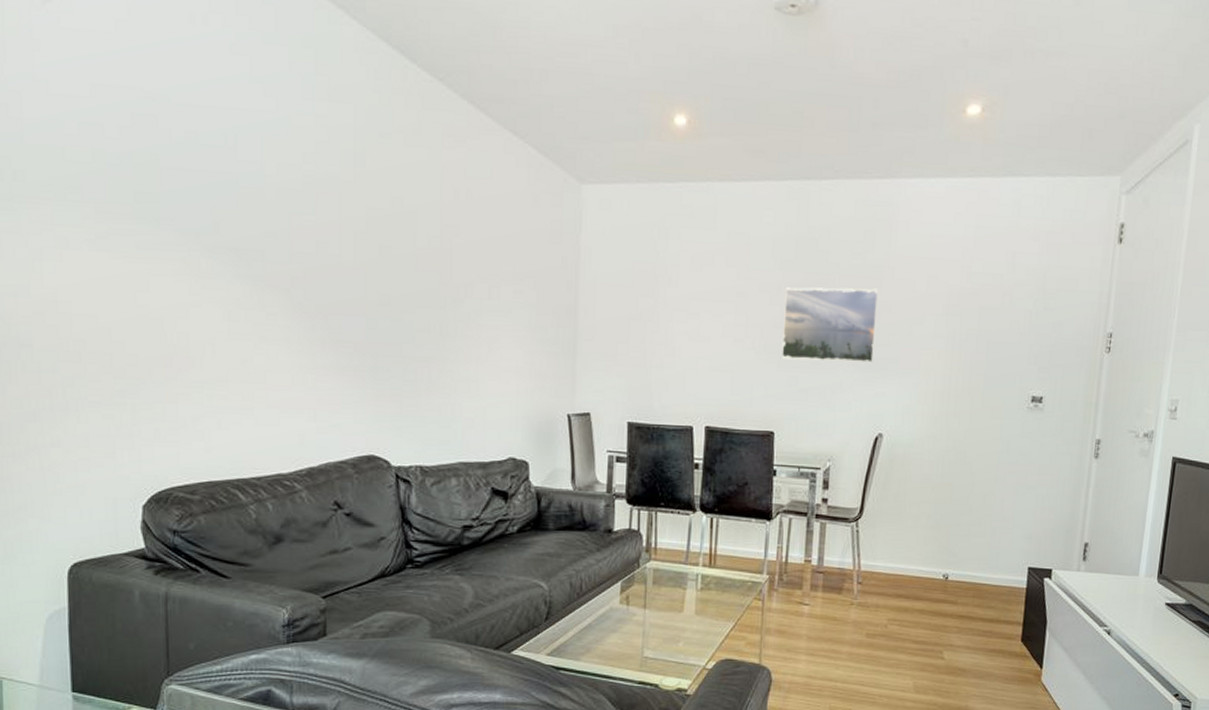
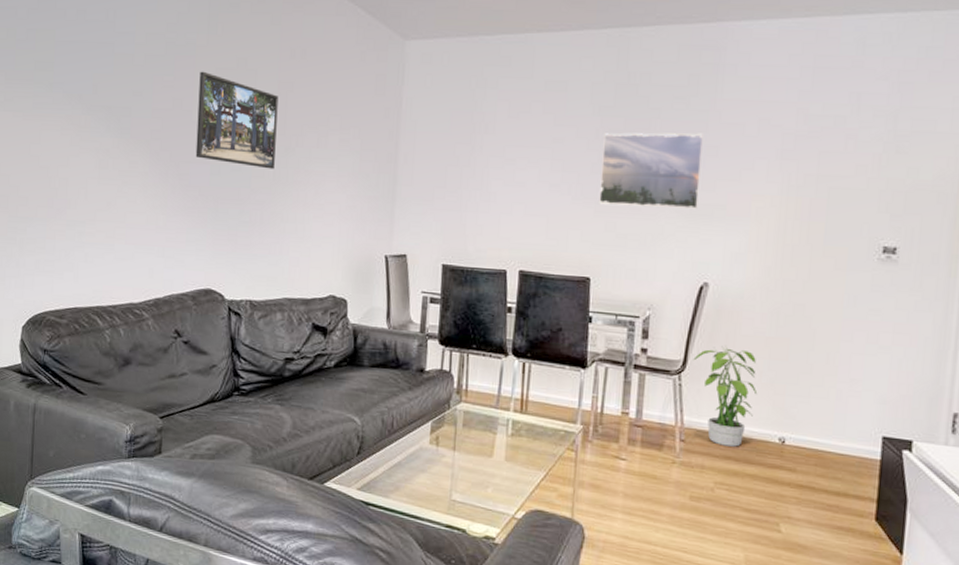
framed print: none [347,210,442,323] -> present [195,71,279,169]
potted plant: none [868,493,925,586] -> present [692,346,758,447]

